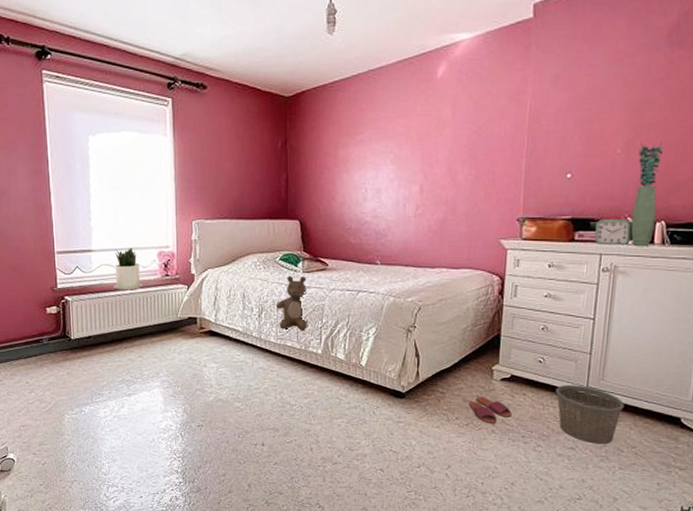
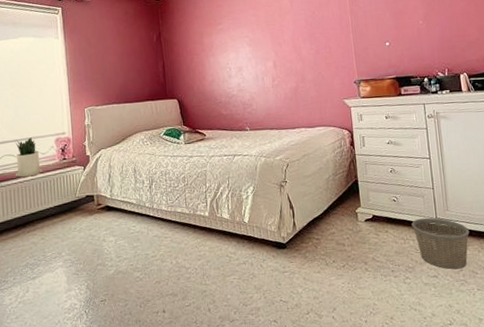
teddy bear: present [275,275,309,331] -> none [164,147,194,197]
slippers: present [468,397,512,423] -> none [341,238,380,262]
alarm clock: present [595,219,632,246] -> none [415,74,444,96]
vase: present [630,142,663,247] -> none [434,13,460,96]

